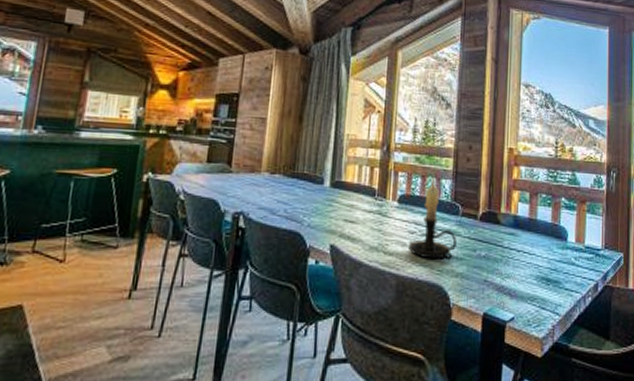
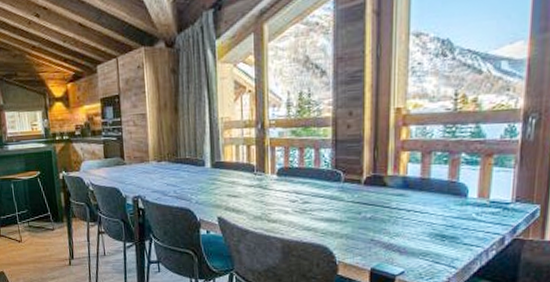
candle holder: present [409,176,457,260] -> none [291,147,340,224]

